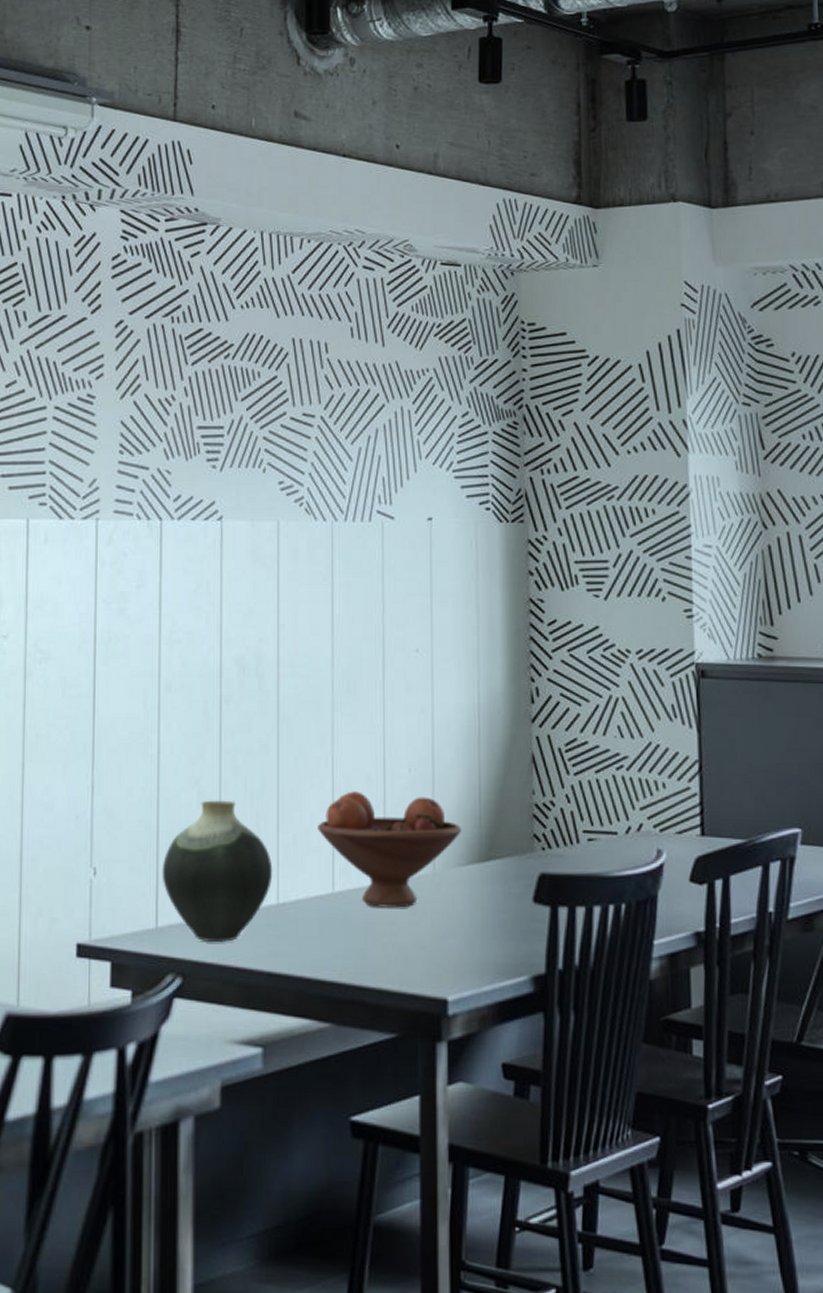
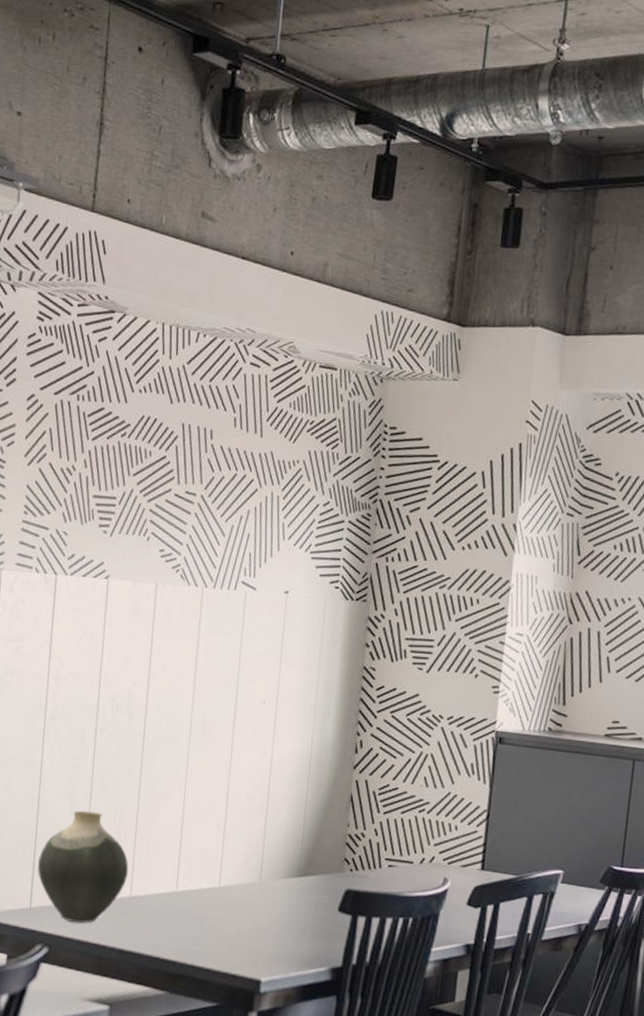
fruit bowl: present [318,791,463,908] -> none [168,812,287,908]

